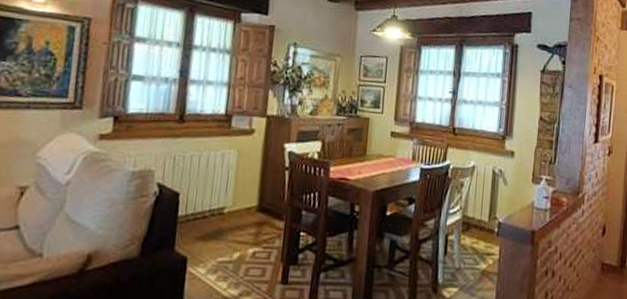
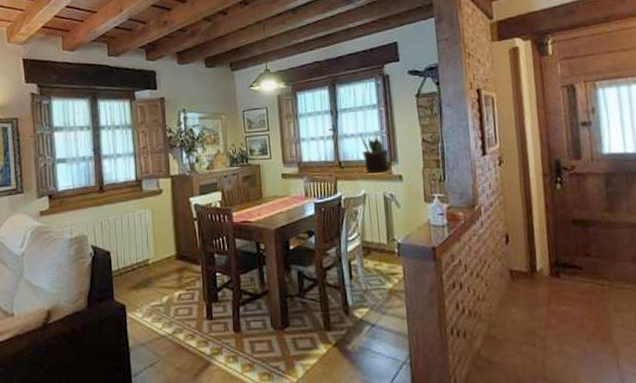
planter: none [478,102,506,146] -> present [360,133,390,173]

